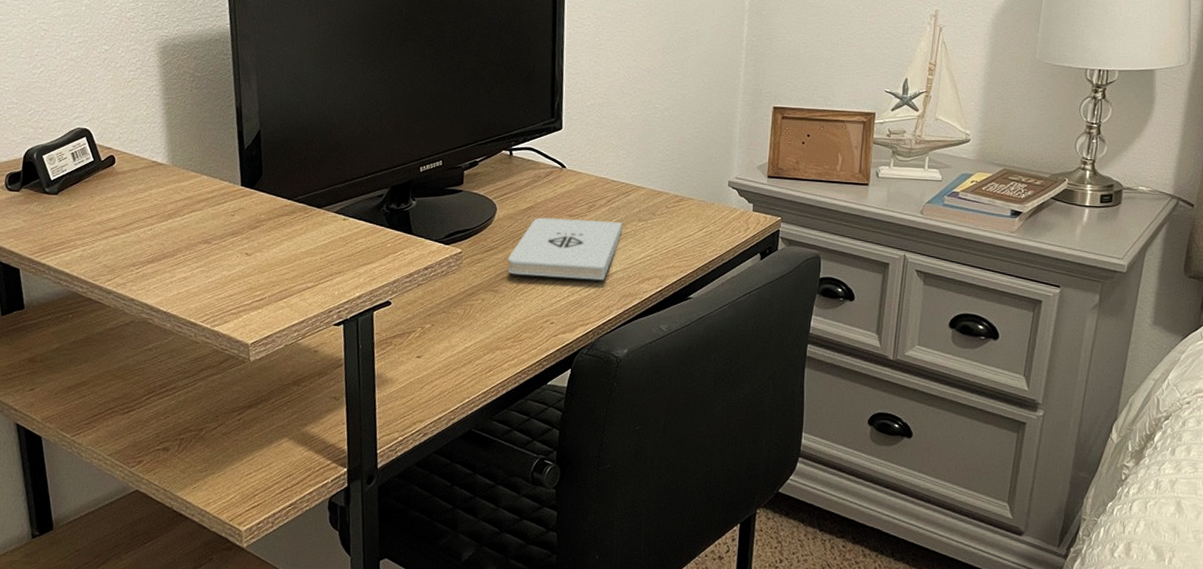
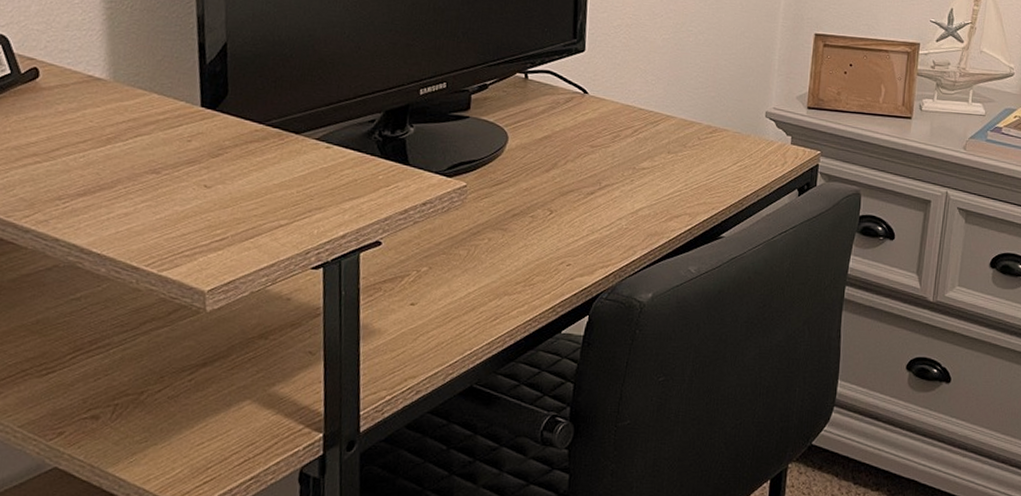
notepad: present [507,217,623,281] -> none [519,148,650,218]

